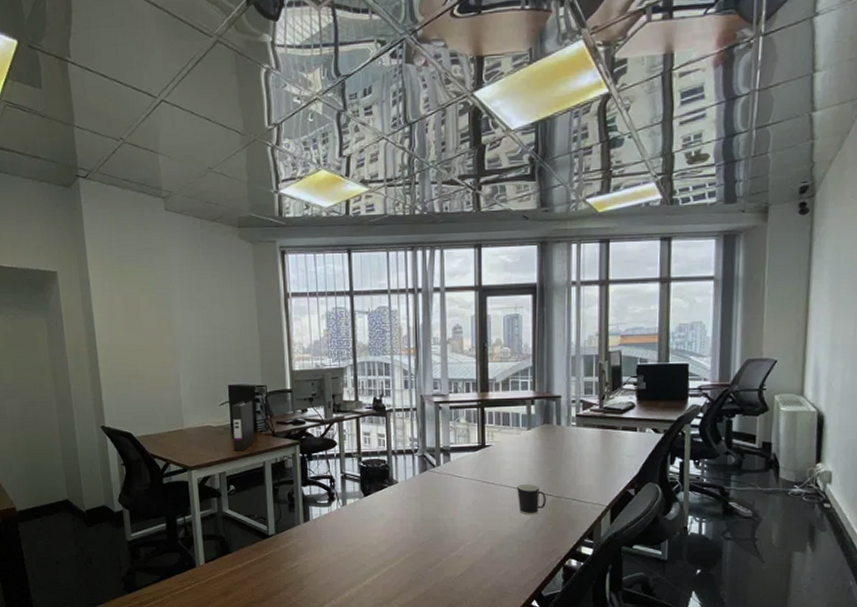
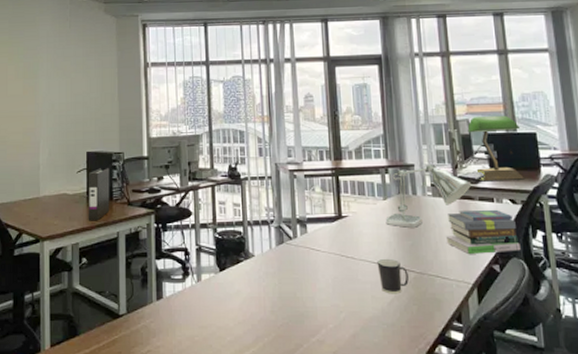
desk lamp: none [528,395,617,457] -> present [385,163,472,229]
books: none [587,438,657,479] -> present [447,209,521,254]
table lamp: none [619,346,672,412] -> present [467,115,524,182]

